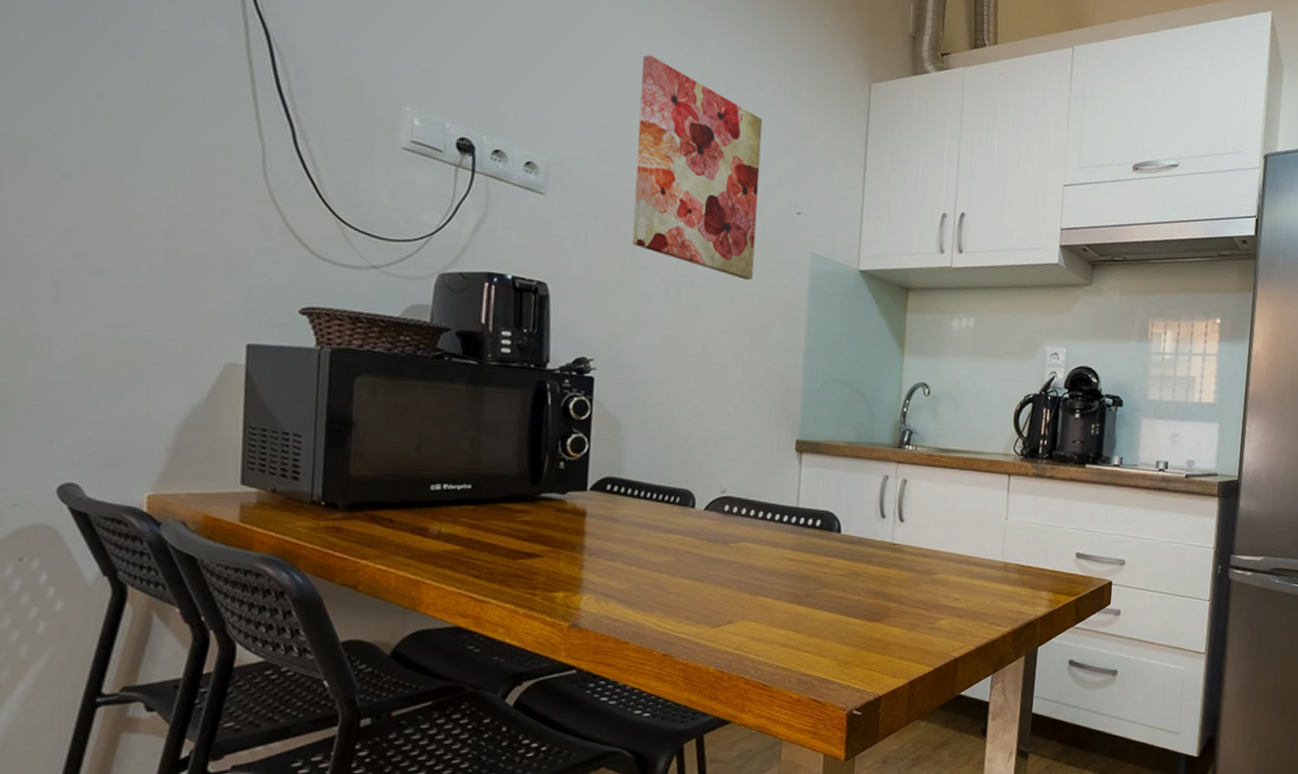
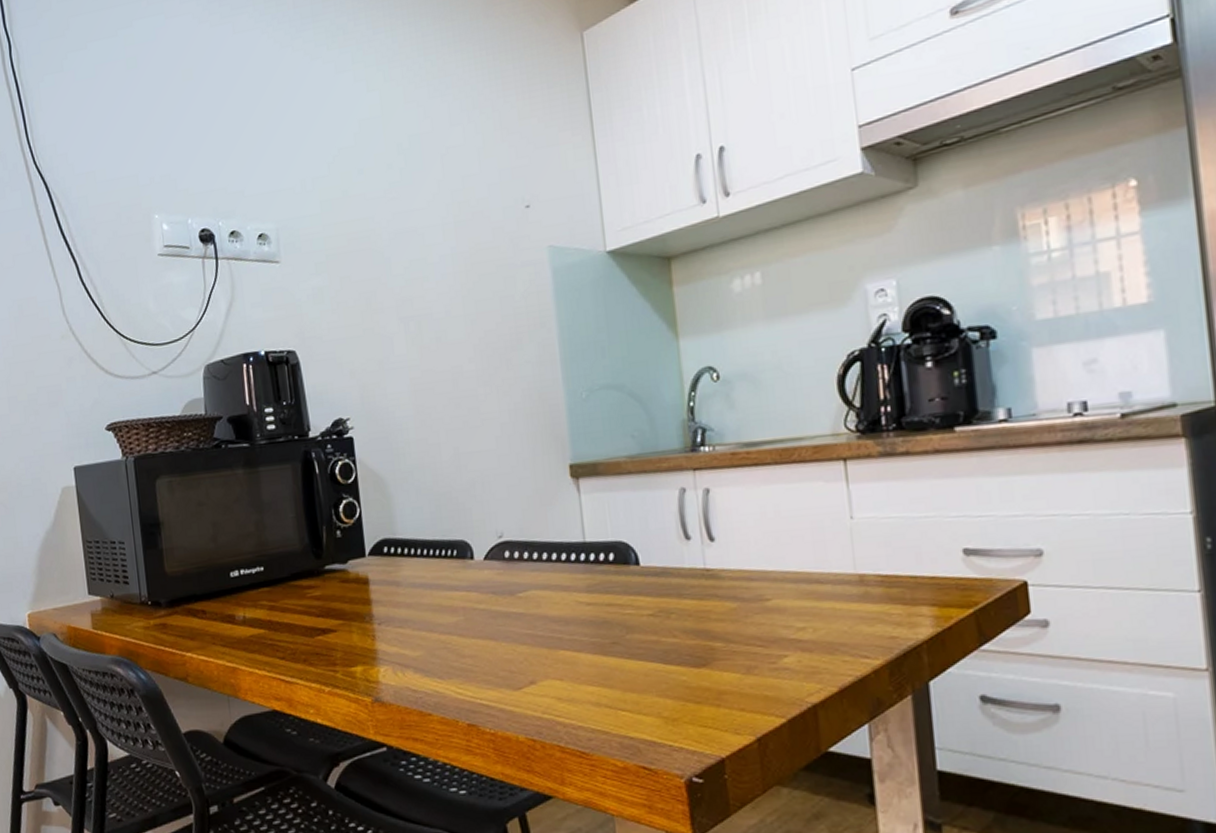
wall art: present [632,54,763,281] -> none [343,87,491,297]

